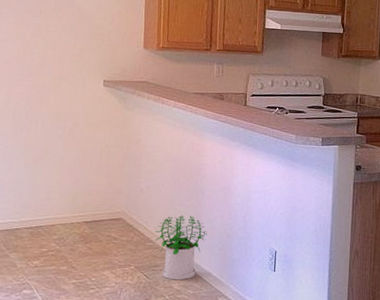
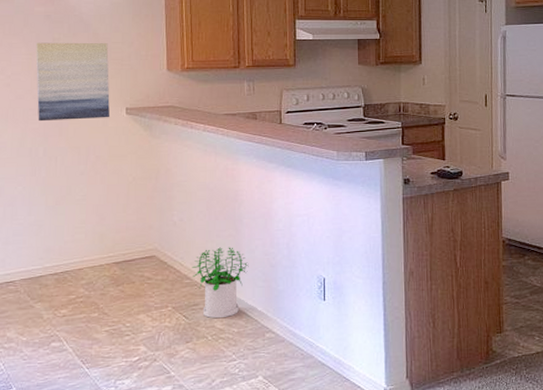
wall art: none [22,13,91,88] -> present [36,42,111,122]

